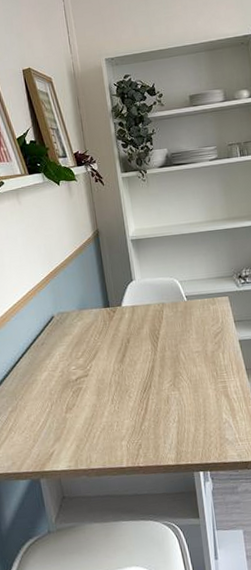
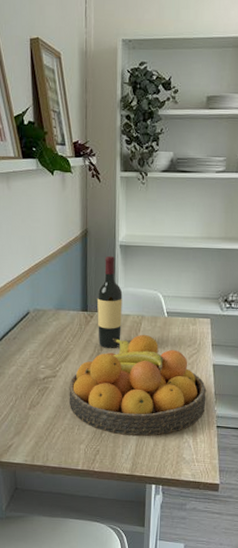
fruit bowl: none [102,321,239,425] -> present [69,334,207,437]
wine bottle: none [116,250,146,340] -> present [97,255,123,348]

